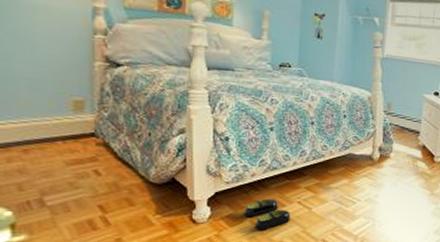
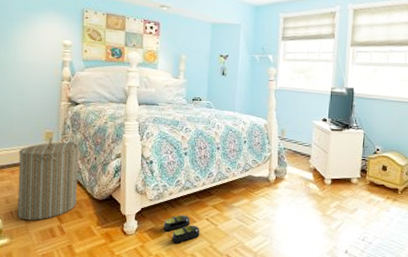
laundry hamper: none [33,108,127,211] -> present [17,138,79,220]

